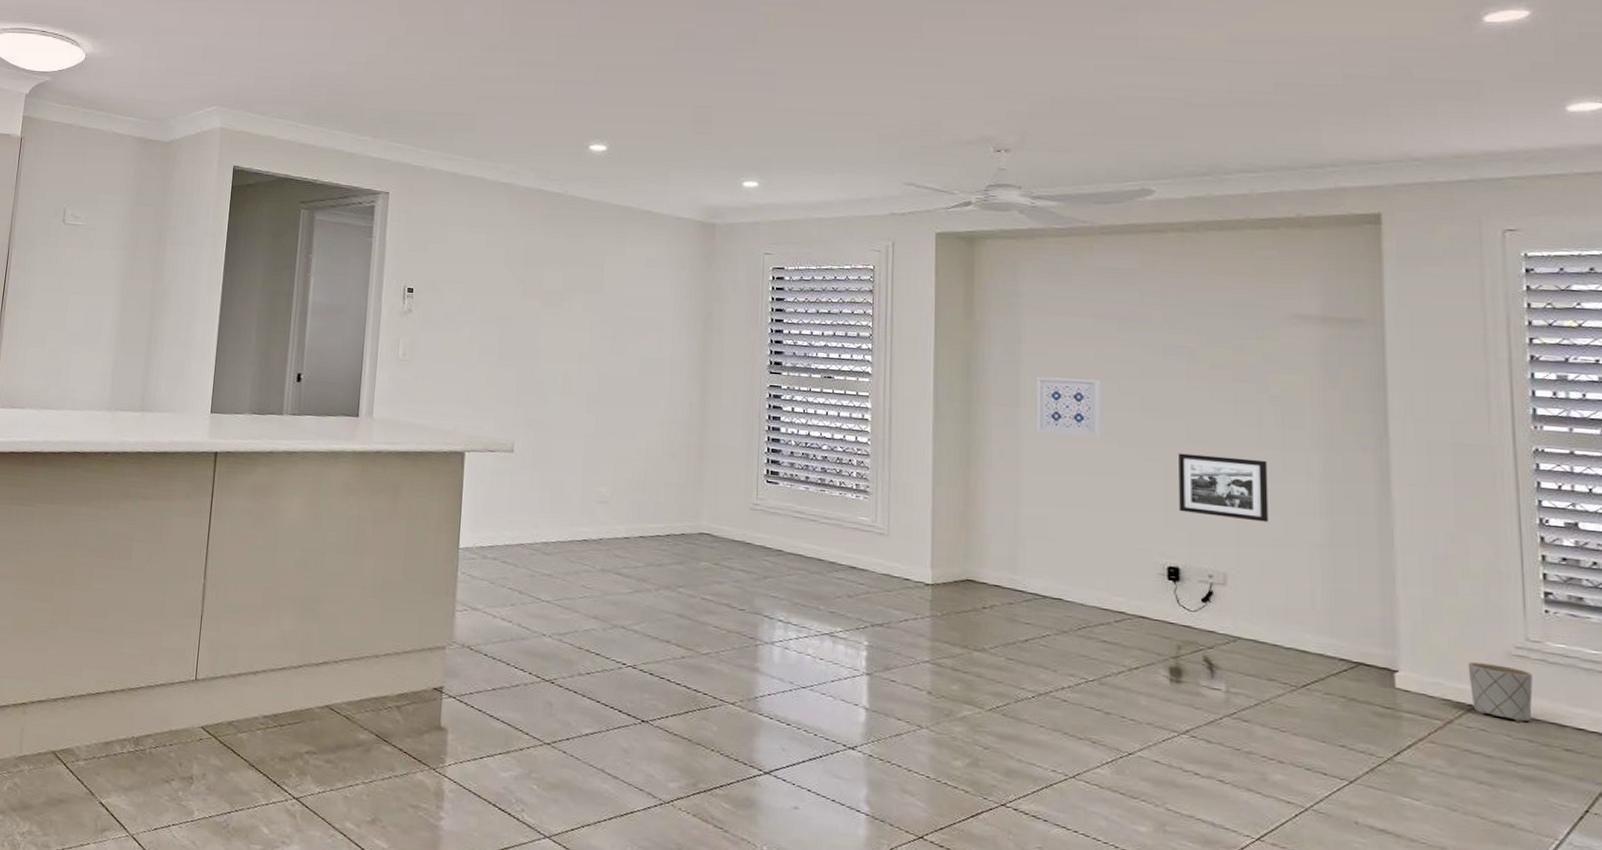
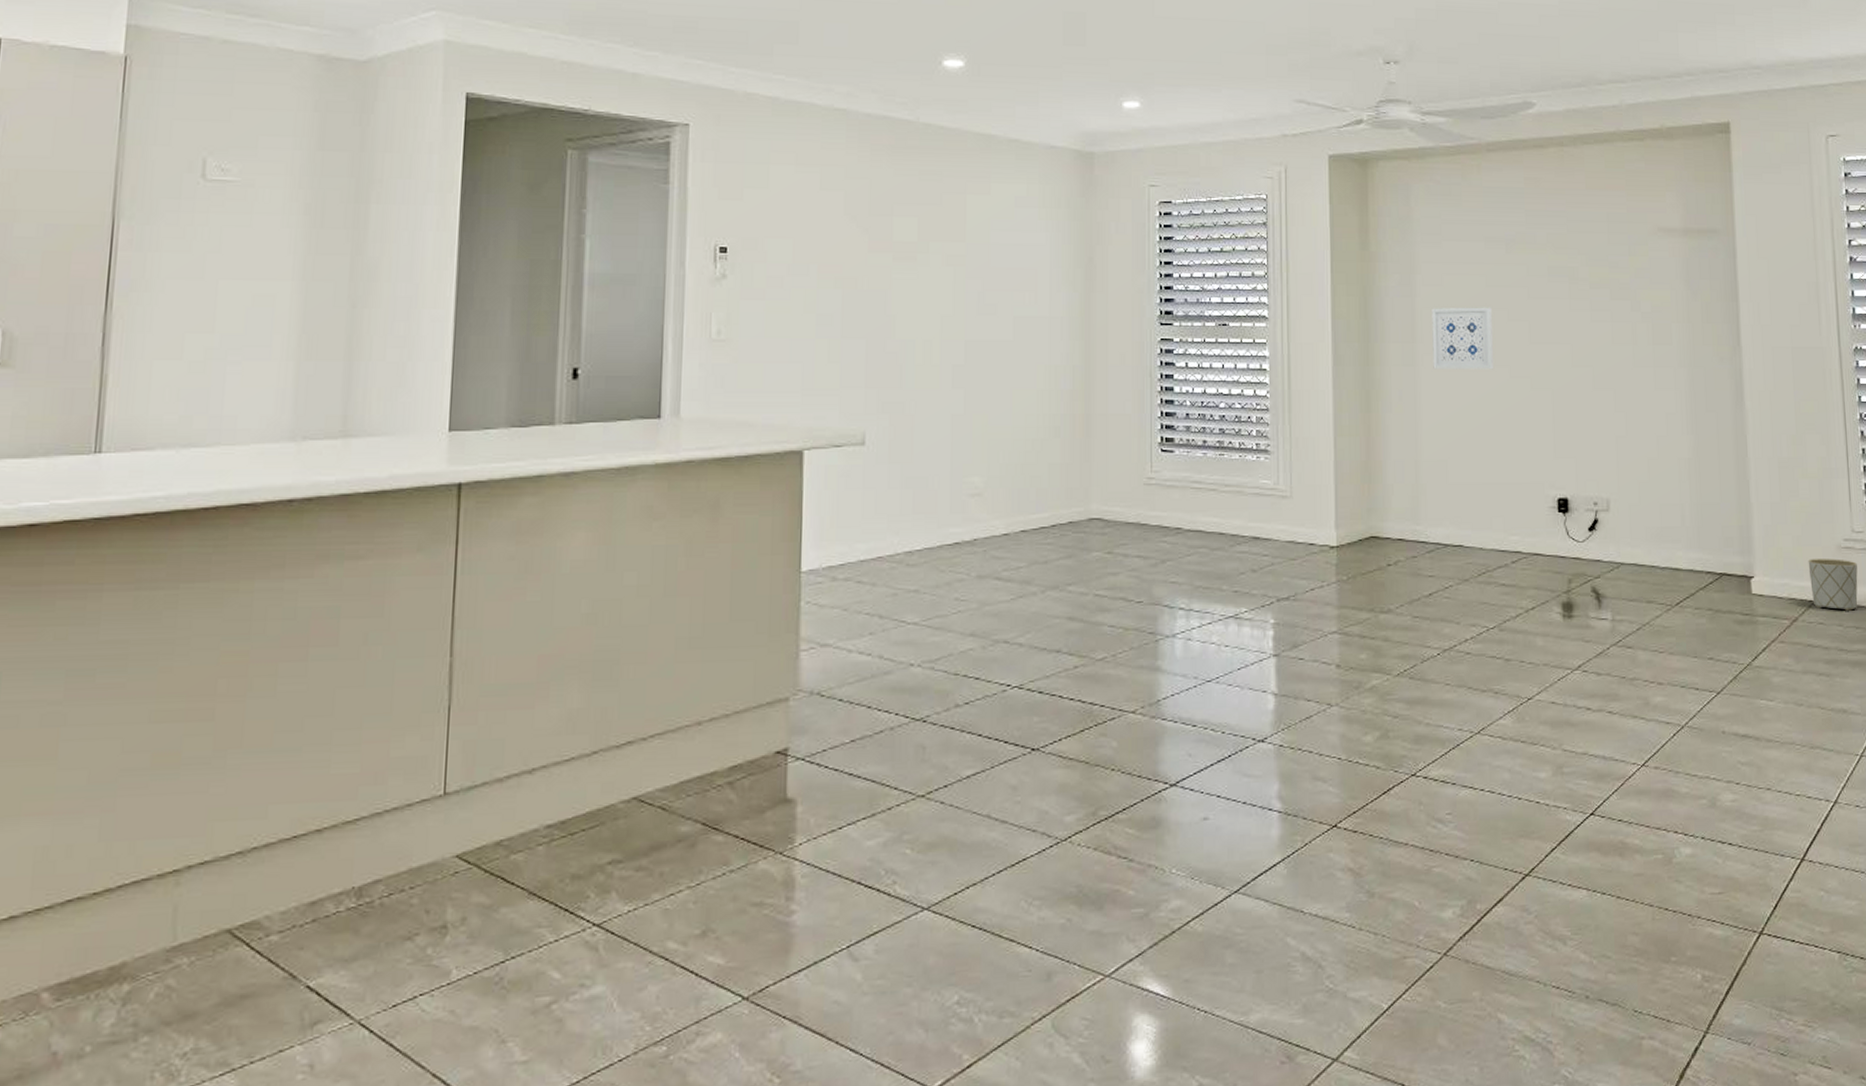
picture frame: present [1179,453,1269,523] -> none [1564,379,1644,443]

